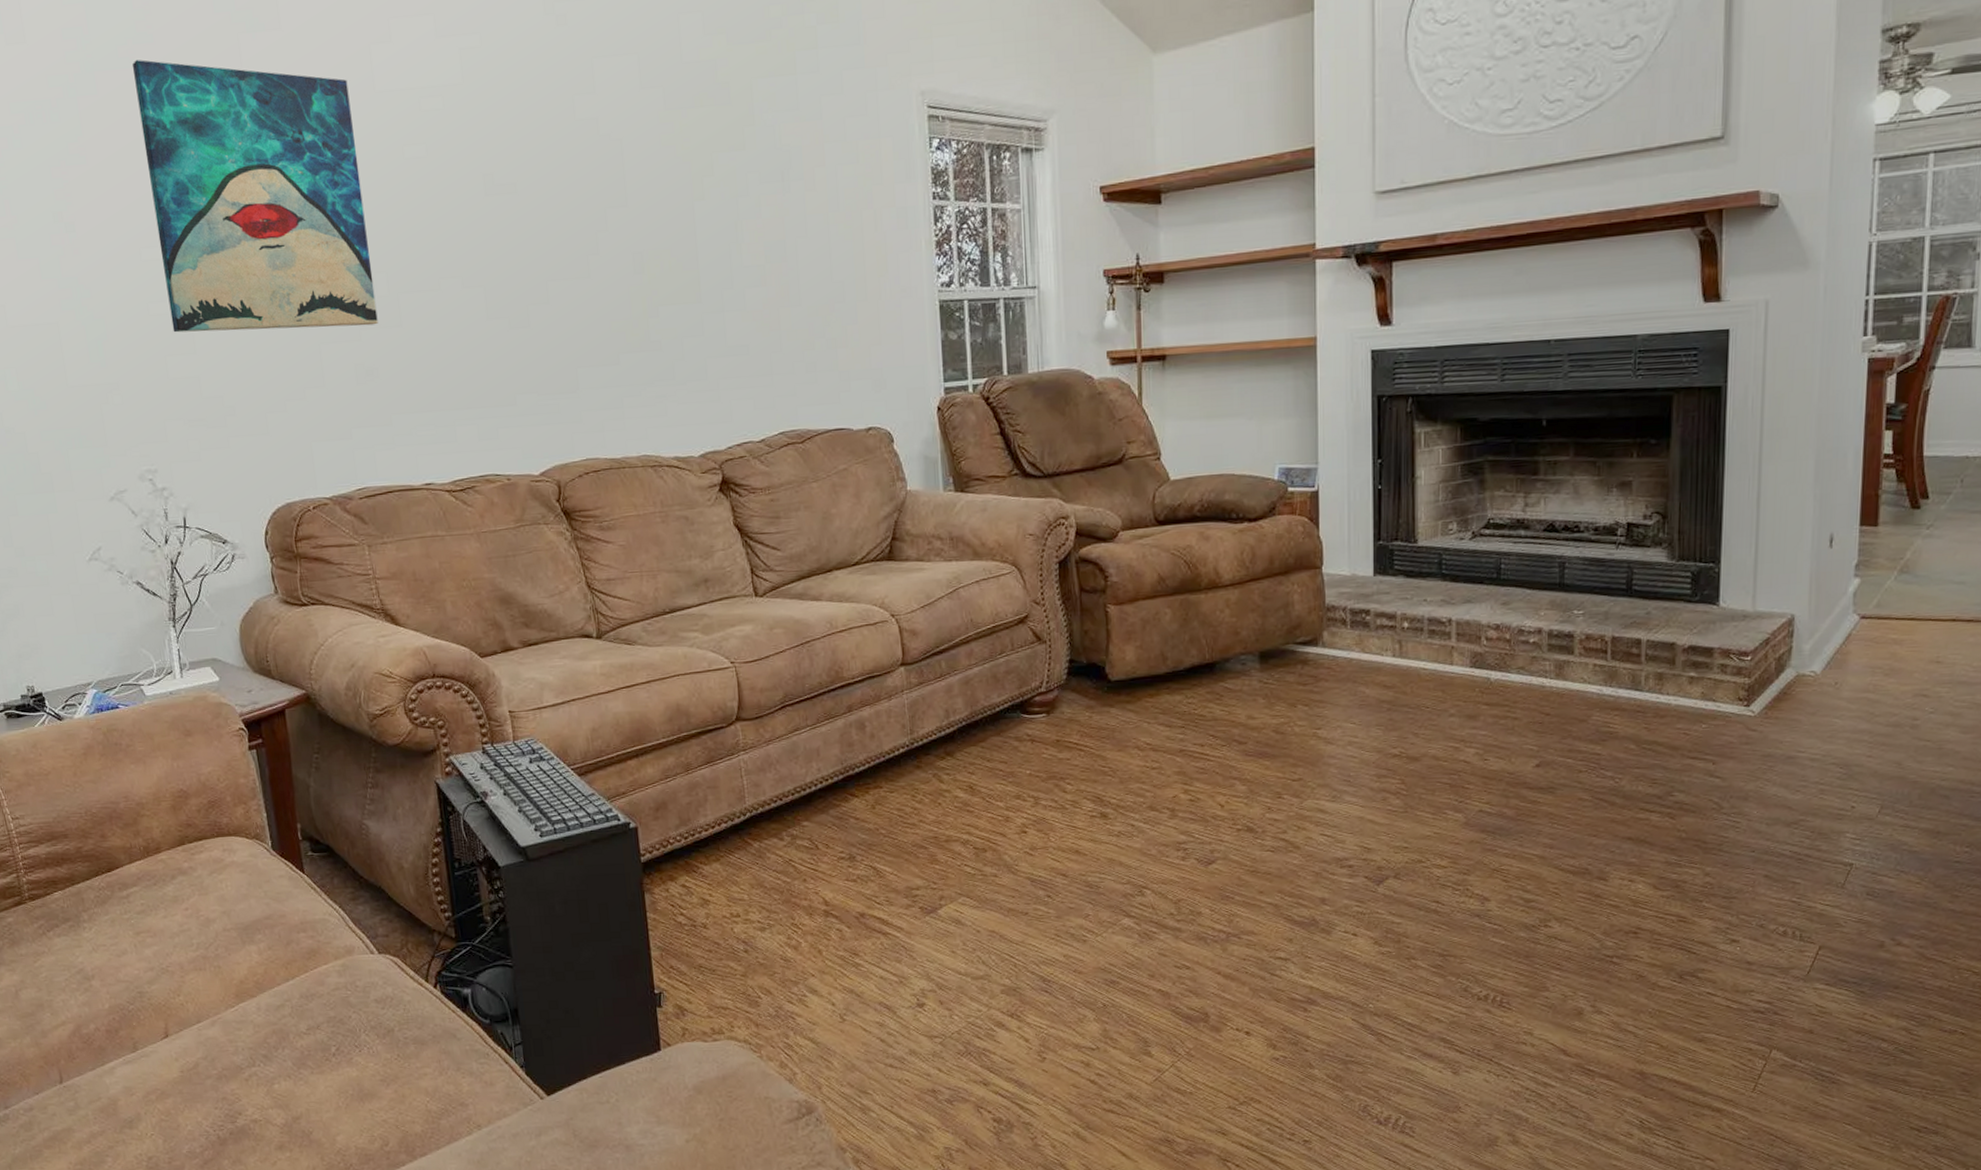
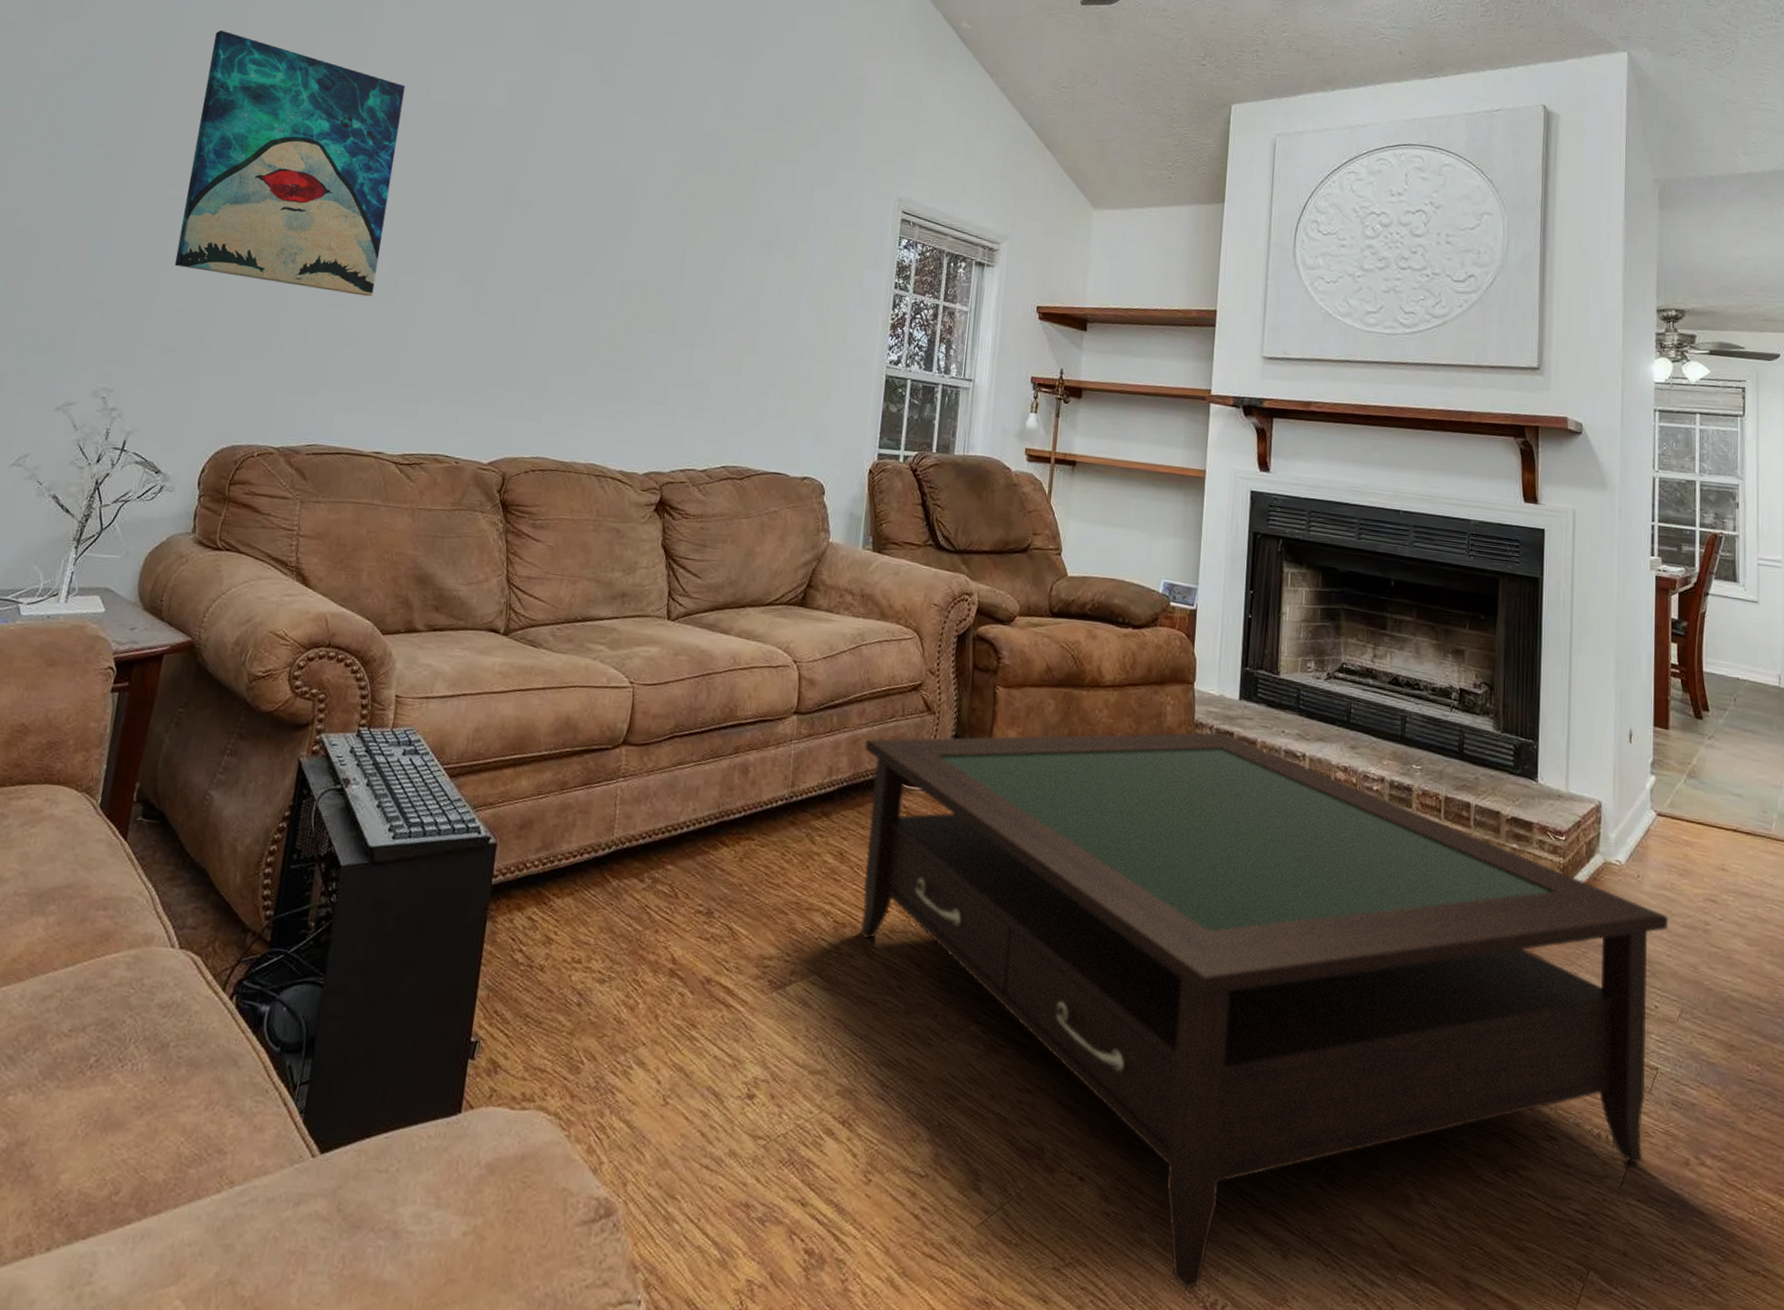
coffee table: none [978,611,1870,1110] -> present [860,732,1669,1289]

